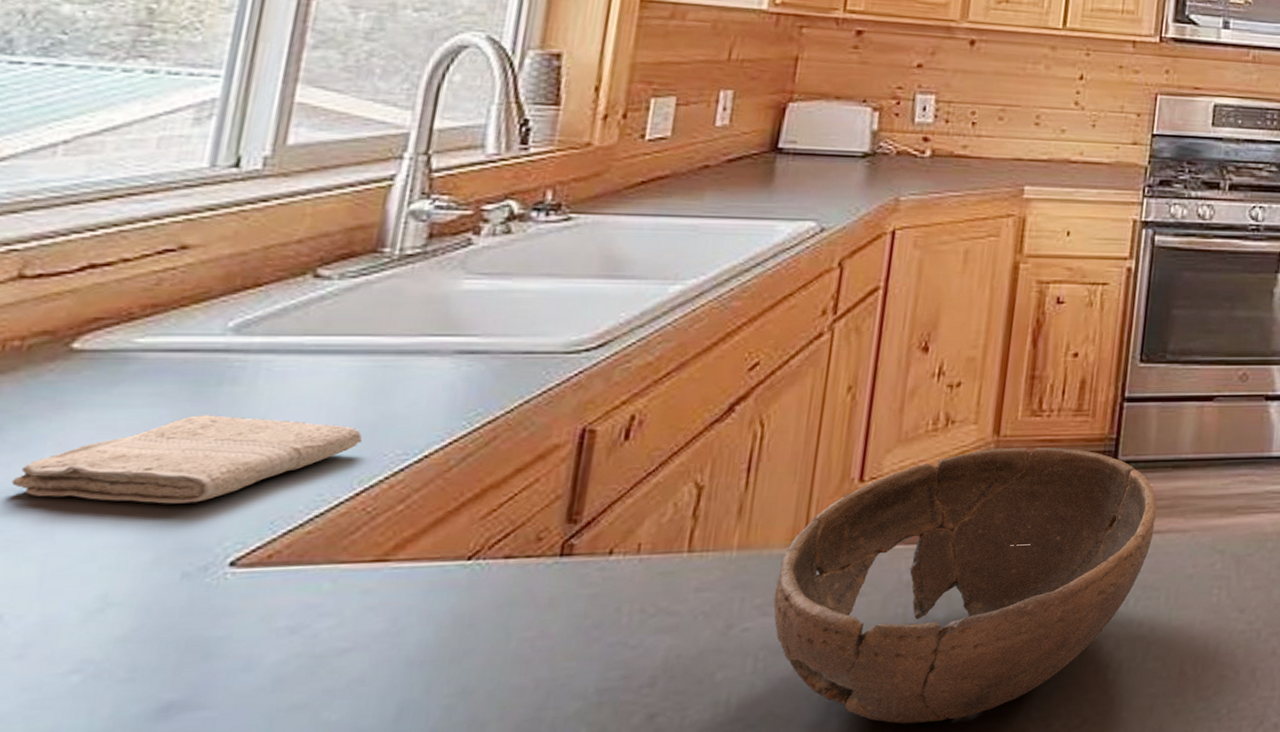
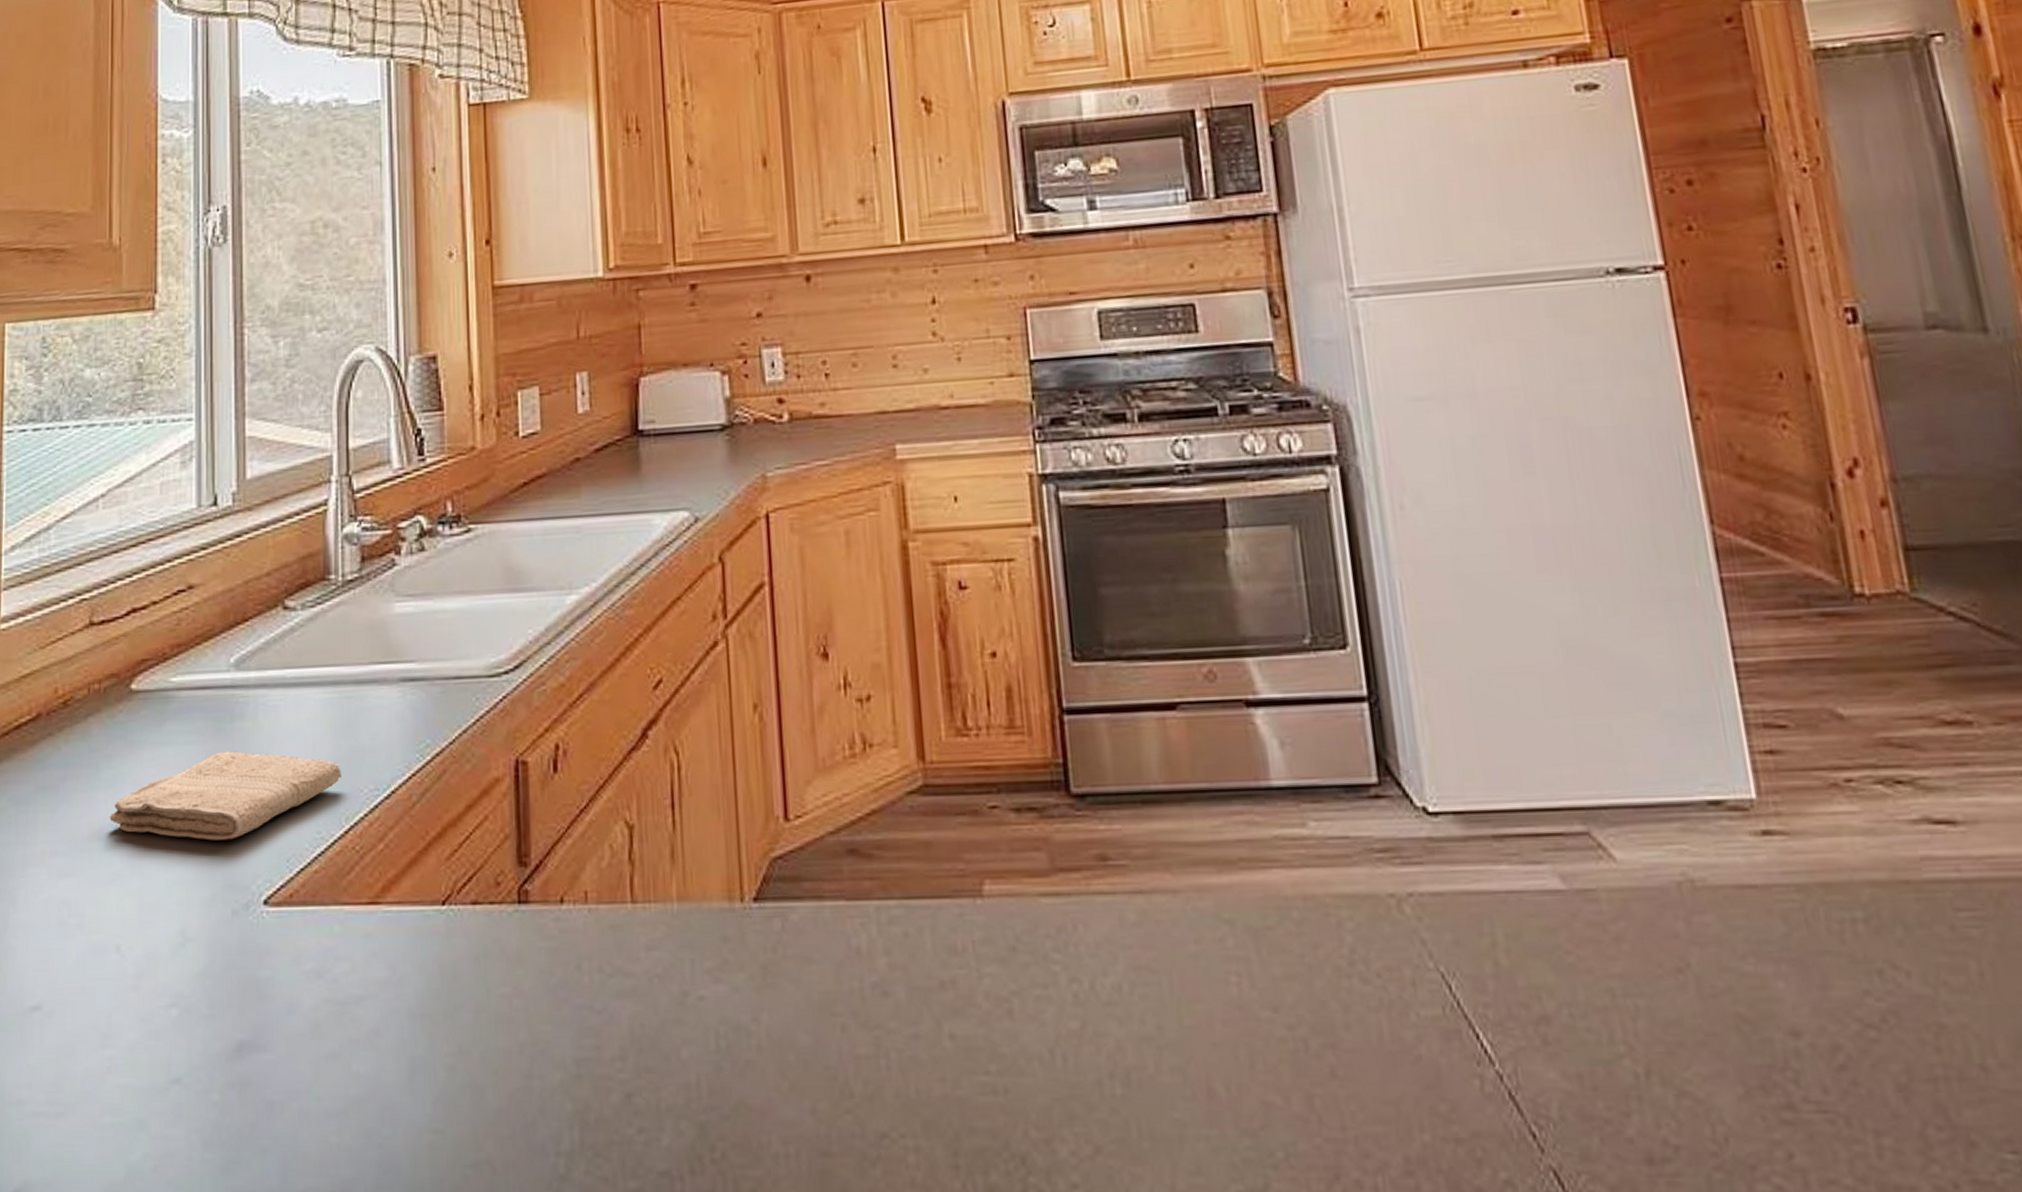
bowl: present [773,447,1156,724] -> none [721,776,1136,1132]

